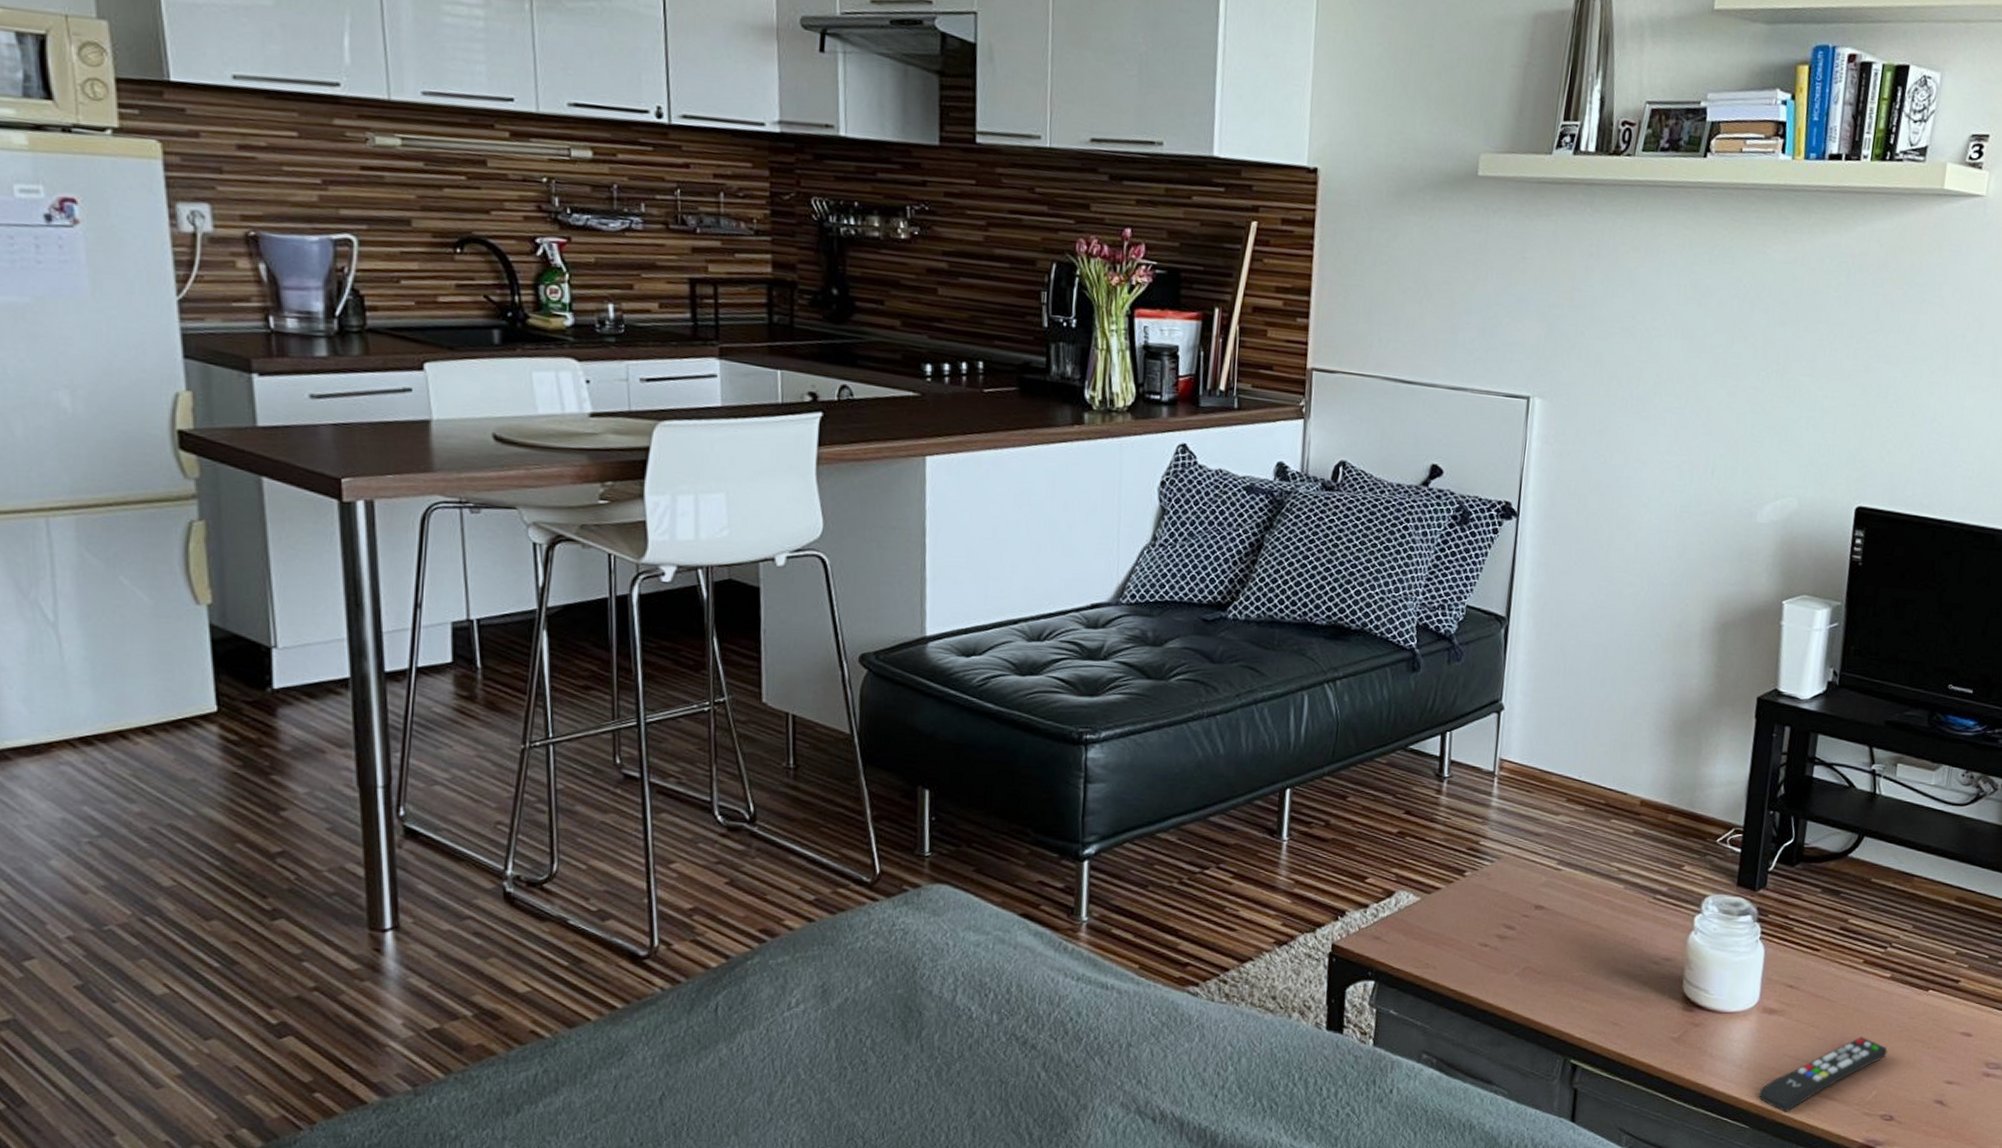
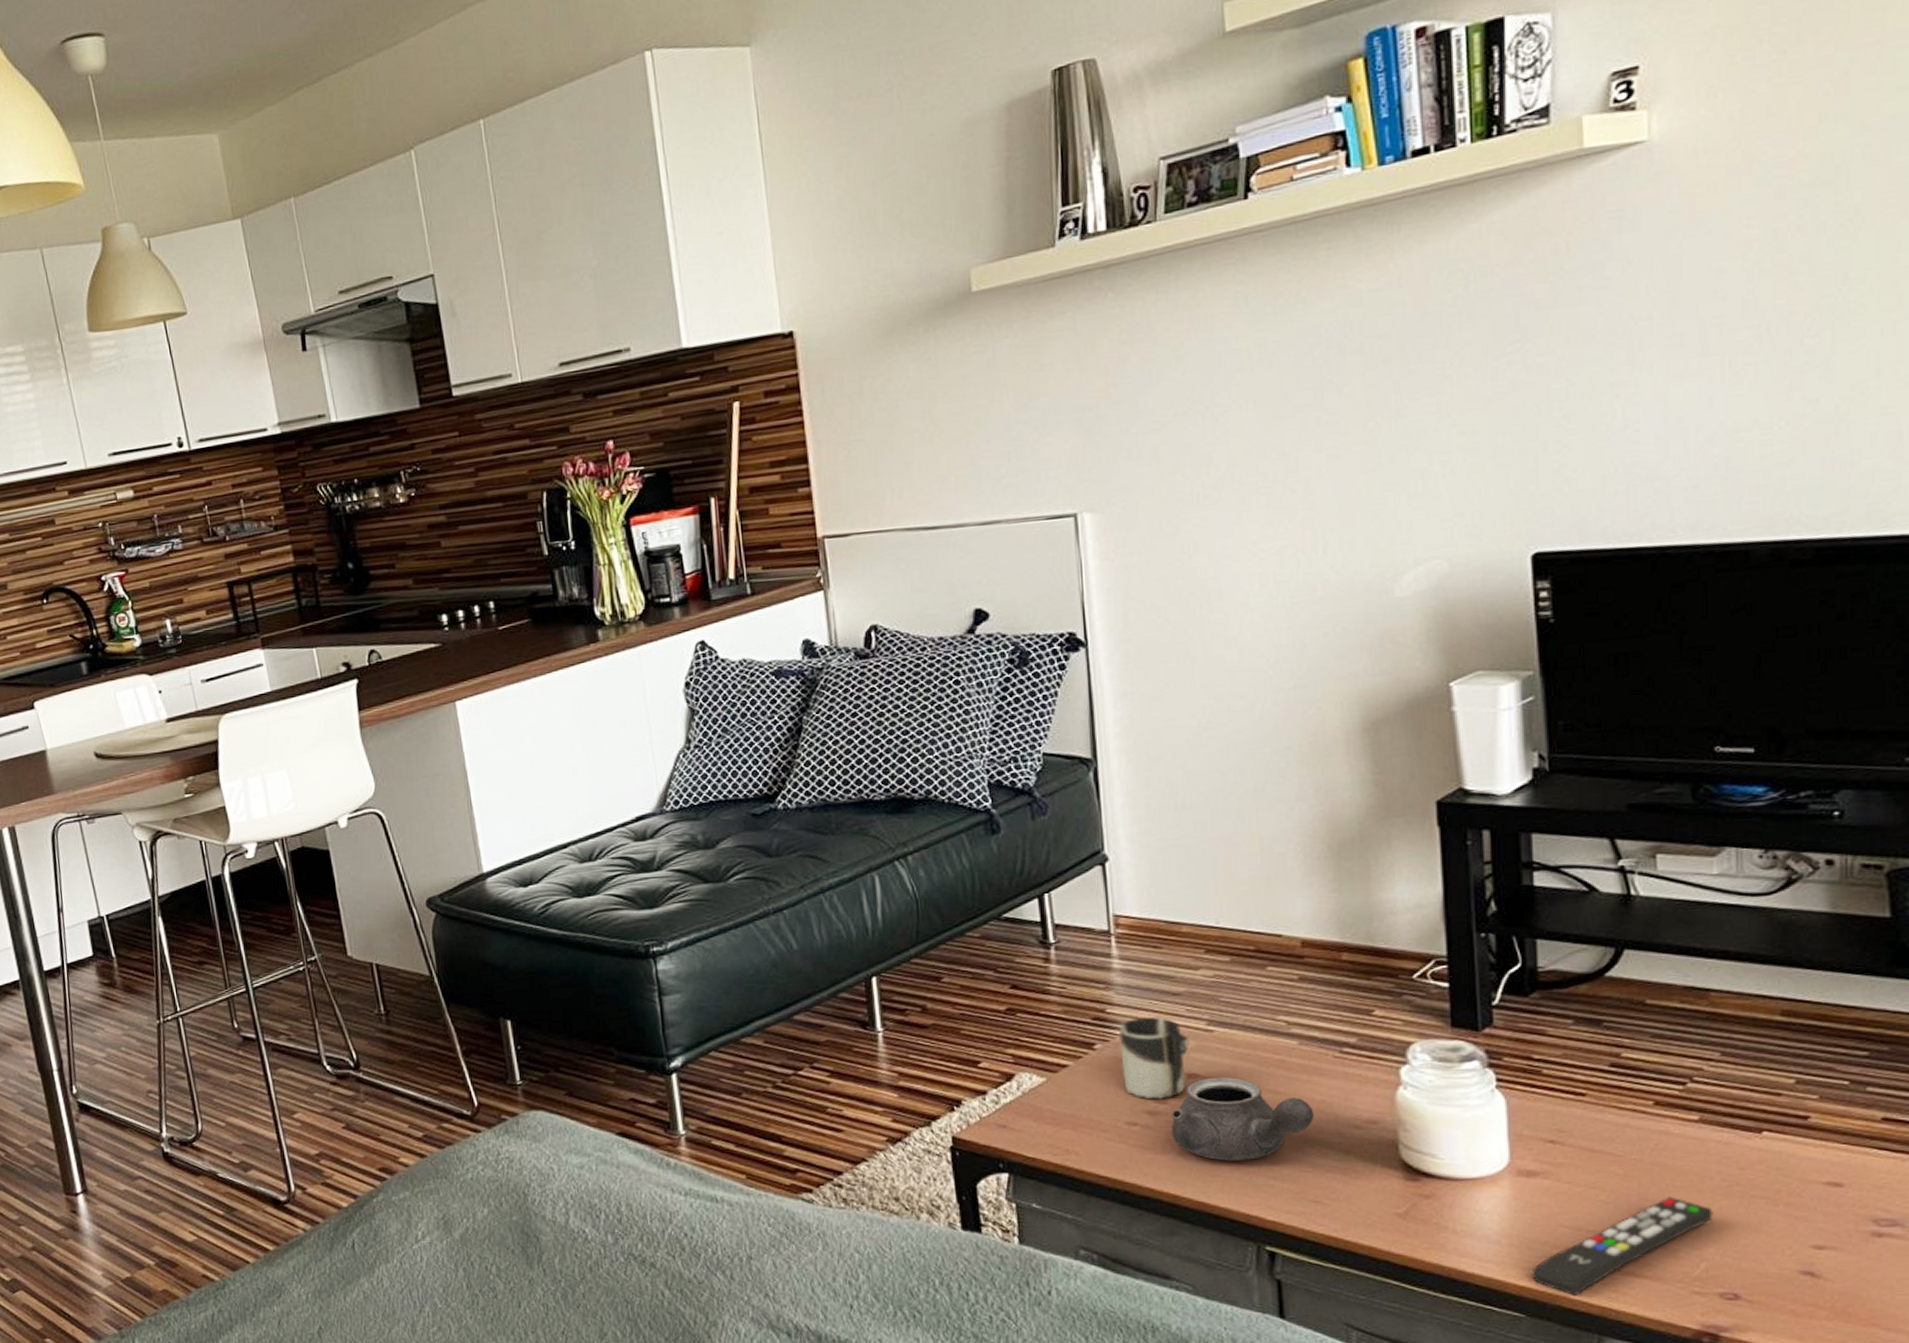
cup: none [1483,851,1541,925] -> present [1119,1016,1189,1100]
teapot: none [1514,911,1626,984] -> present [1171,1077,1314,1161]

